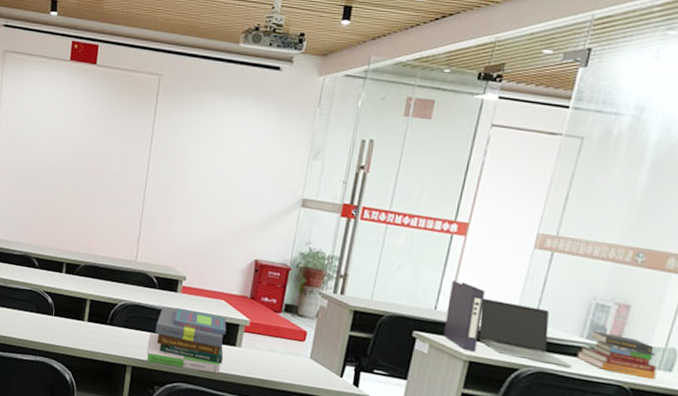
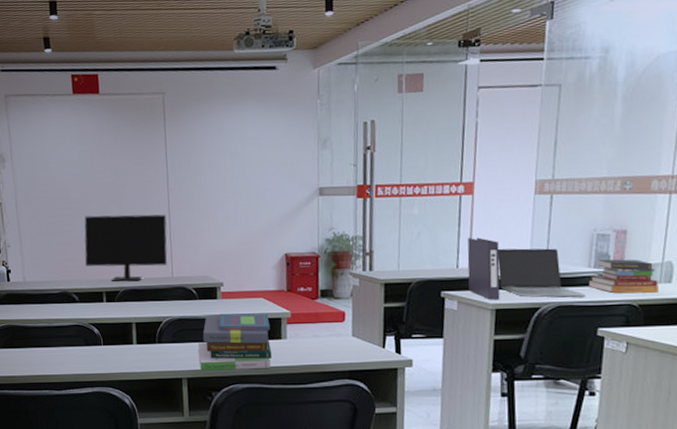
monitor: none [51,183,140,259] -> present [84,214,168,282]

